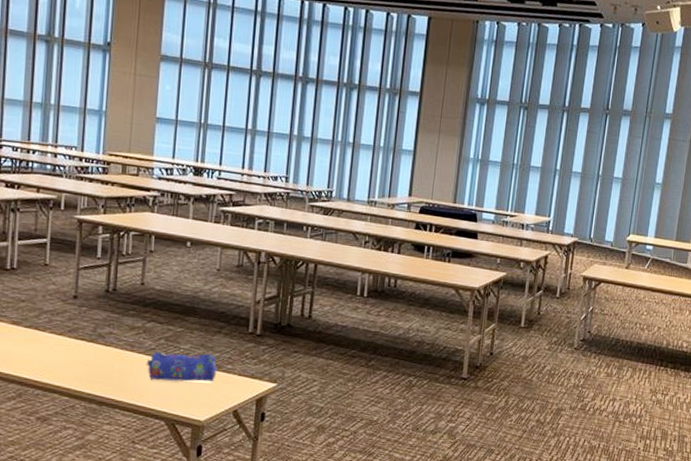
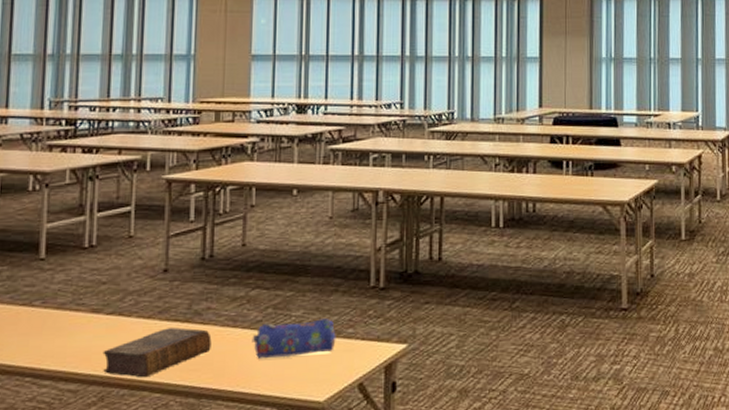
book: none [21,345,112,383] -> present [103,327,212,378]

